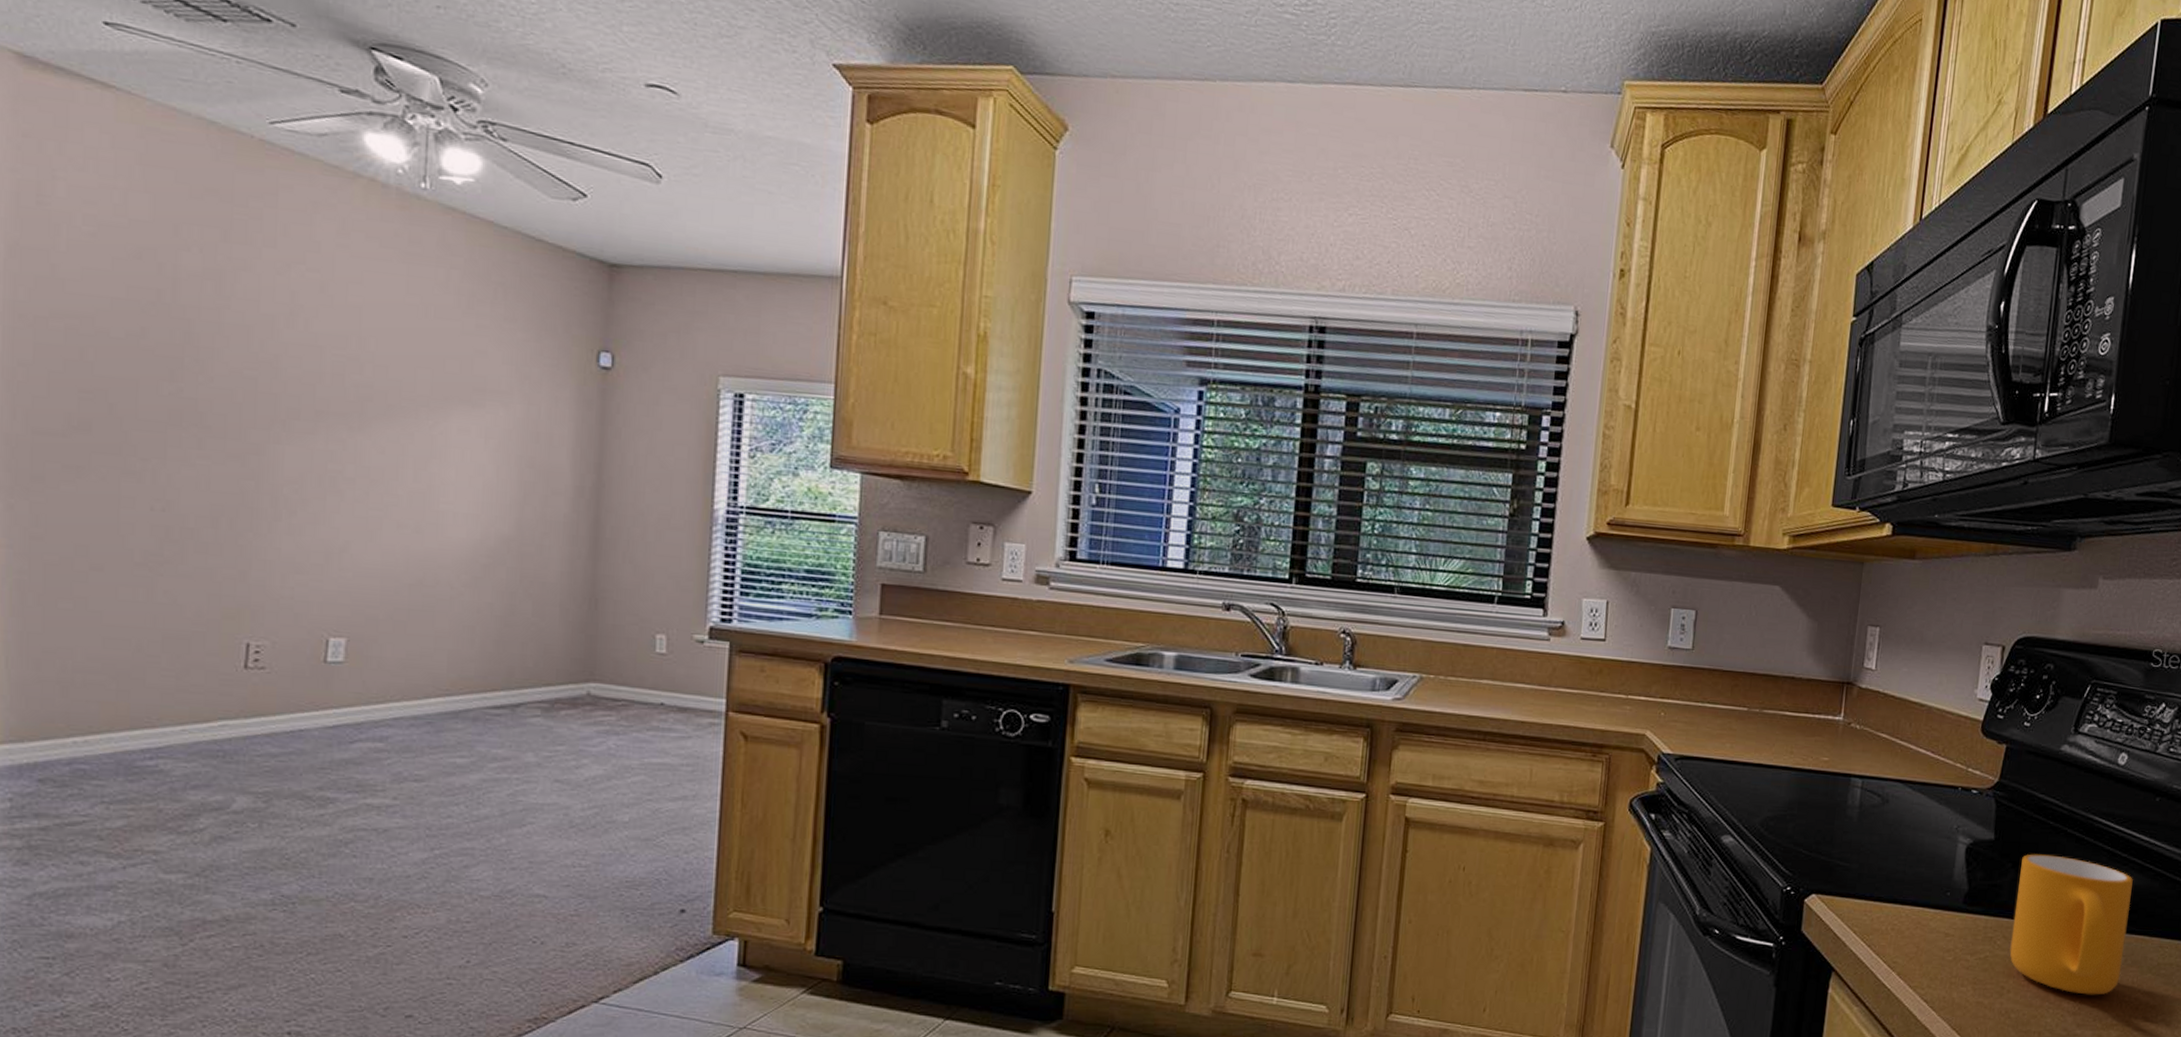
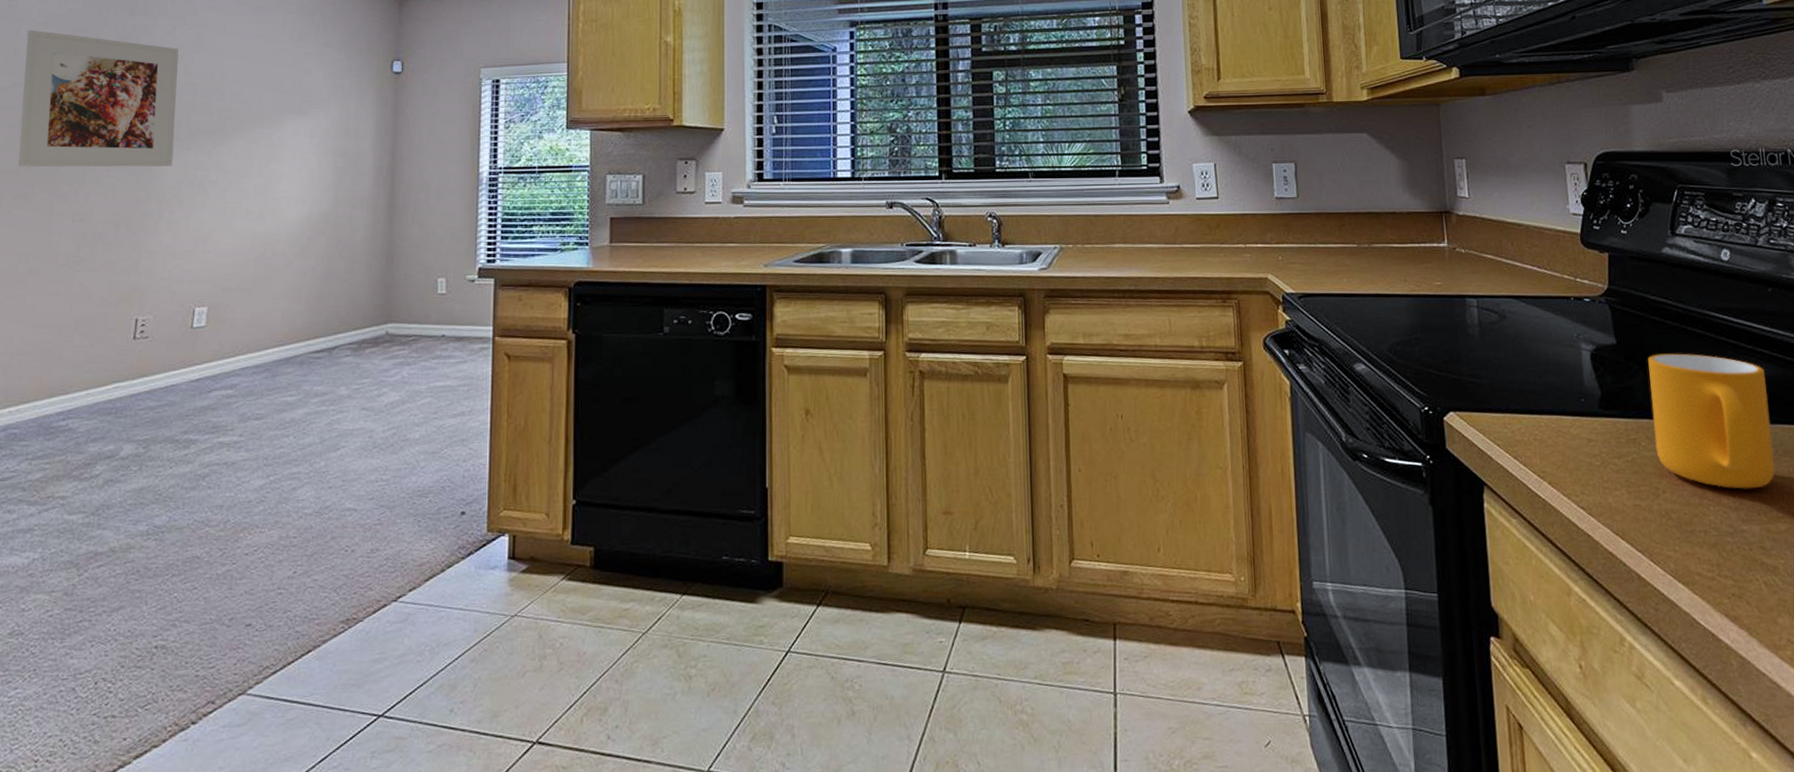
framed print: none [66,240,295,454] -> present [18,29,179,167]

